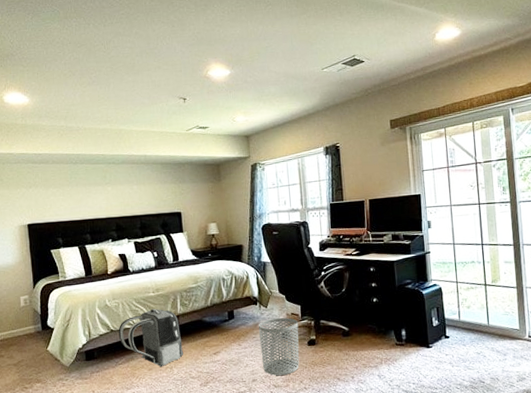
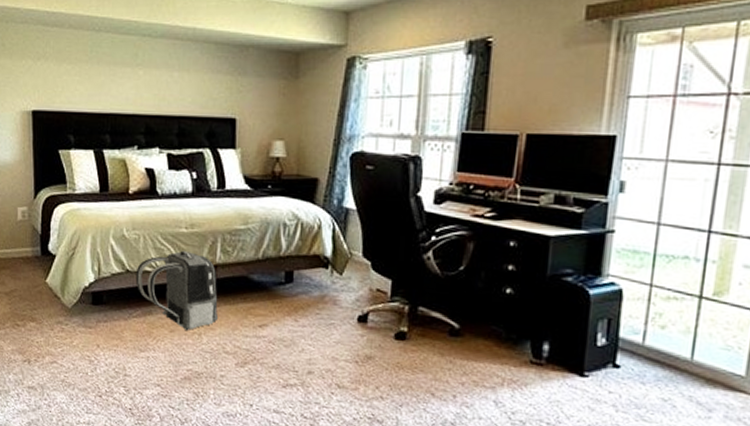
waste bin: present [258,318,299,376] -> none [324,292,385,374]

